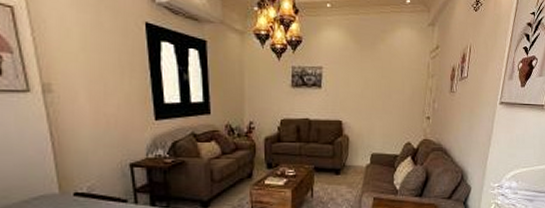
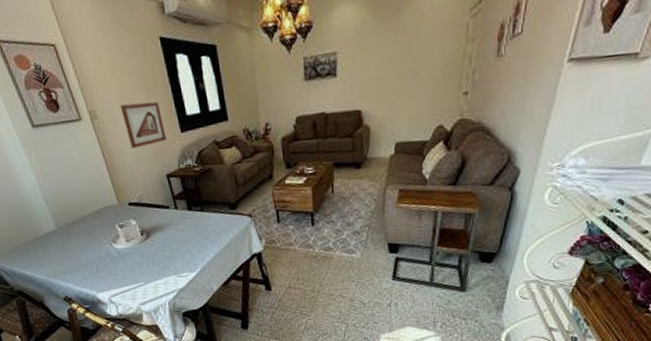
picture frame: none [84,82,136,131] -> present [119,101,167,149]

